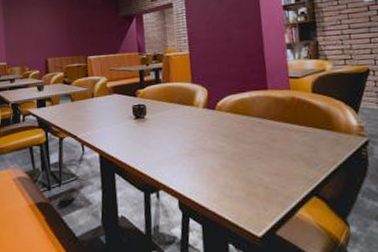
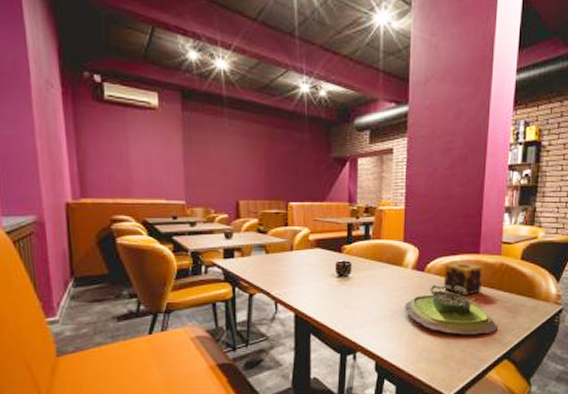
plant pot: none [200,122,300,171] -> present [405,285,498,335]
candle: none [235,98,276,131] -> present [443,262,482,296]

